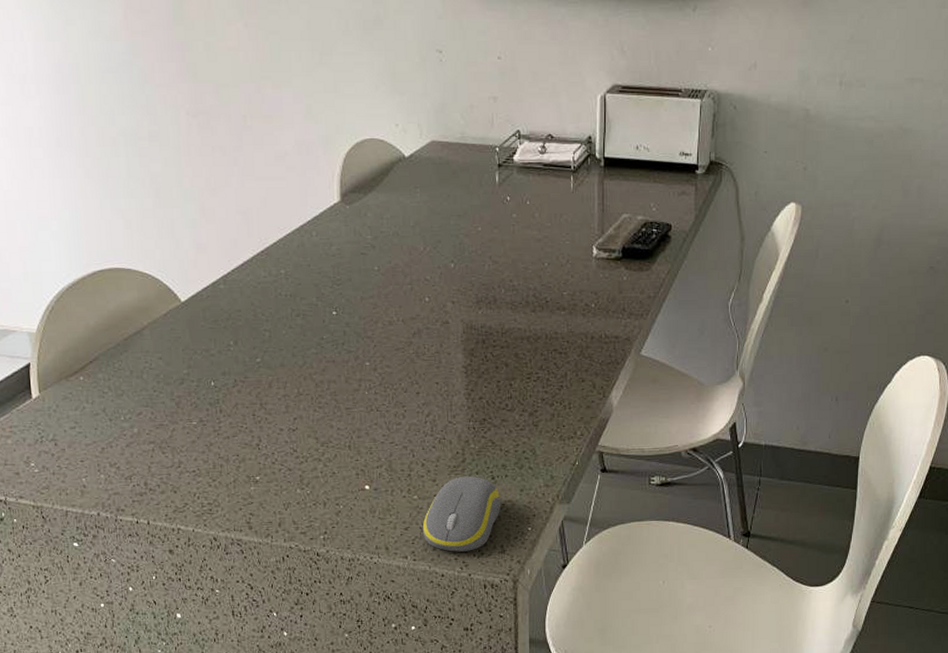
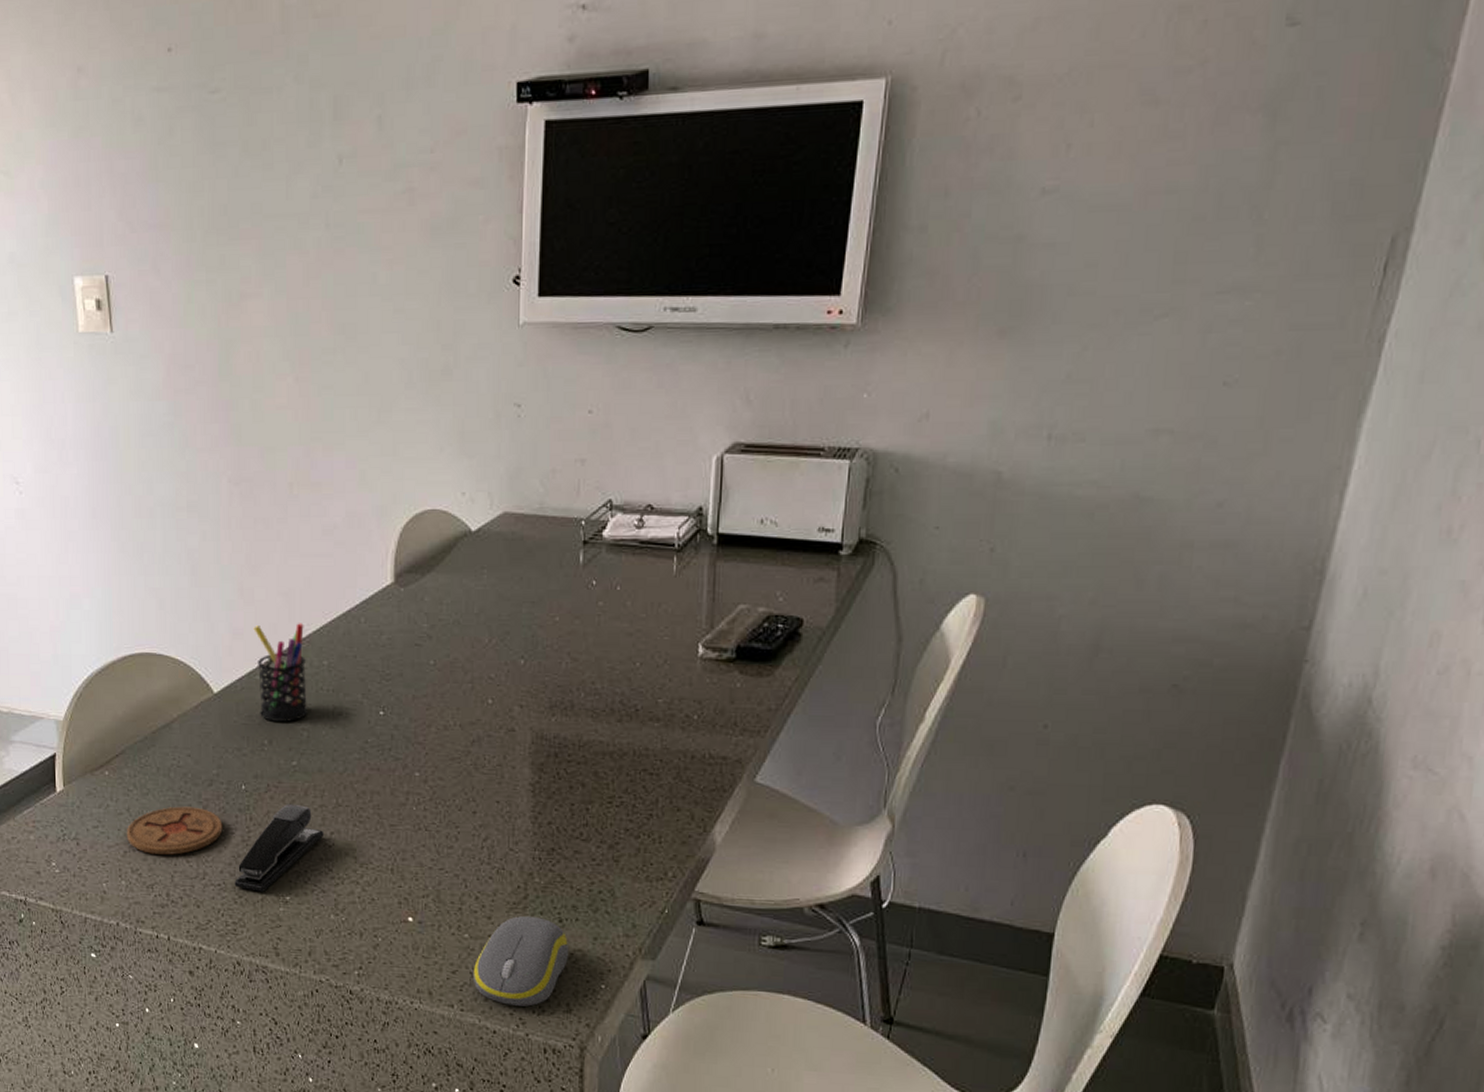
coaster: none [103,404,195,449] -> present [126,806,223,855]
stapler: none [208,395,288,474] -> present [234,803,324,892]
pen holder: none [216,238,269,325] -> present [253,623,309,722]

